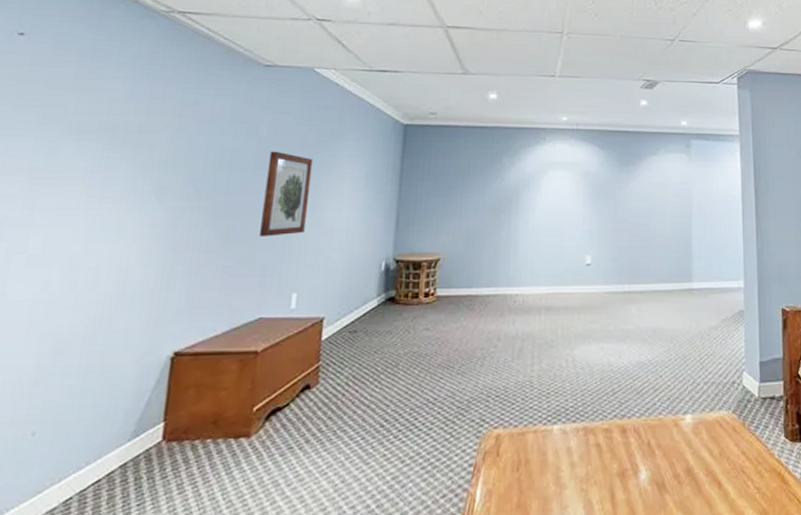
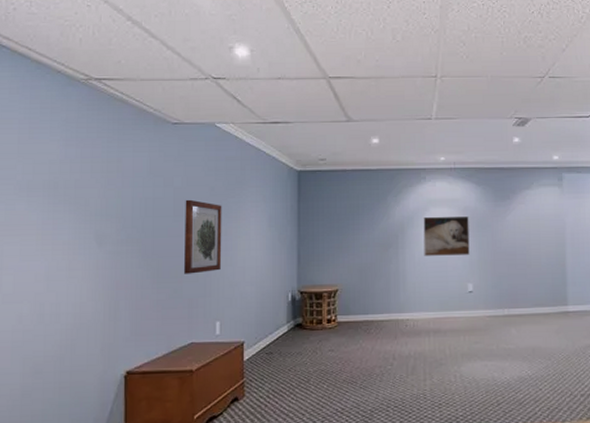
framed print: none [539,180,590,224] -> present [423,216,470,256]

